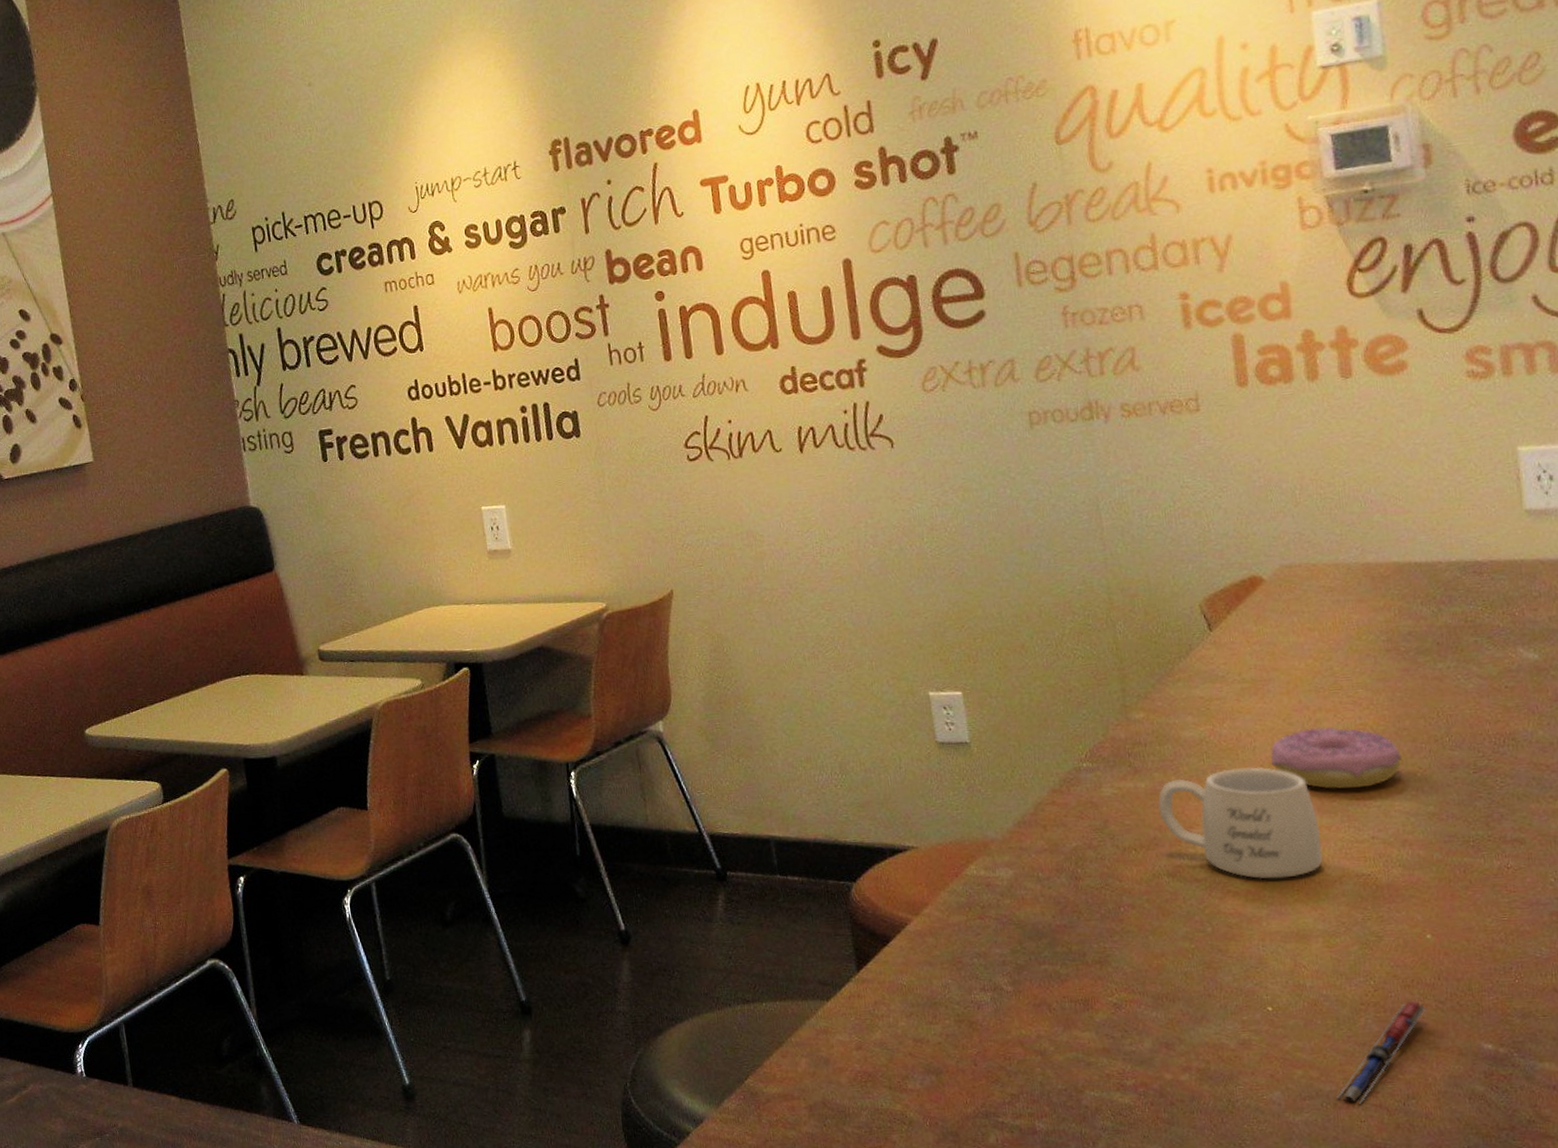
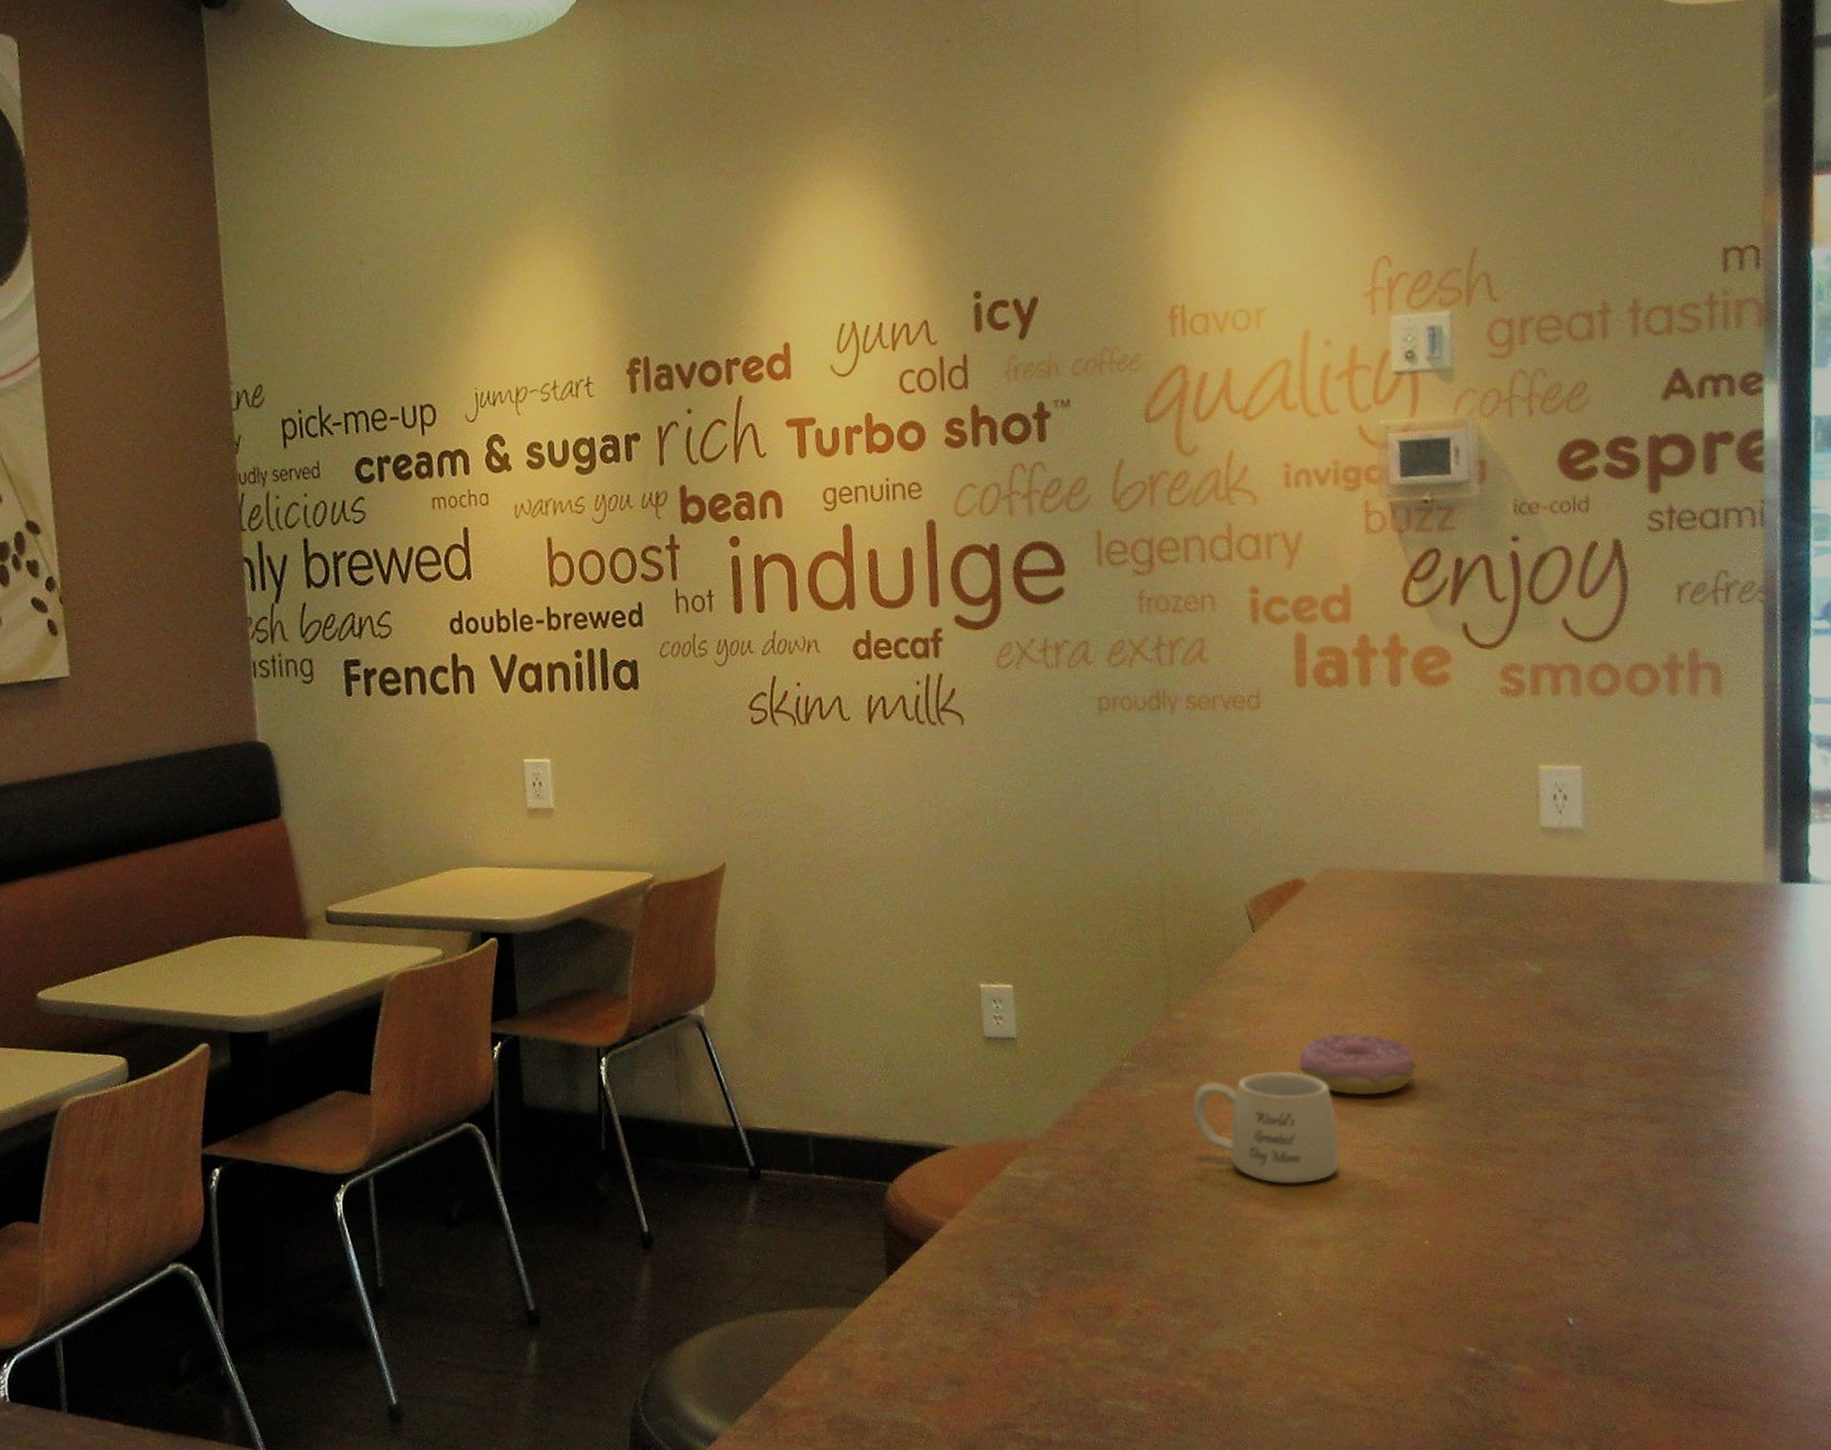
pen: present [1337,1000,1427,1104] -> none [1334,1305,1420,1408]

